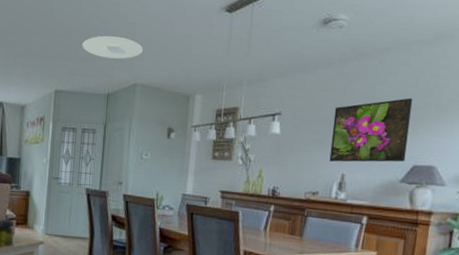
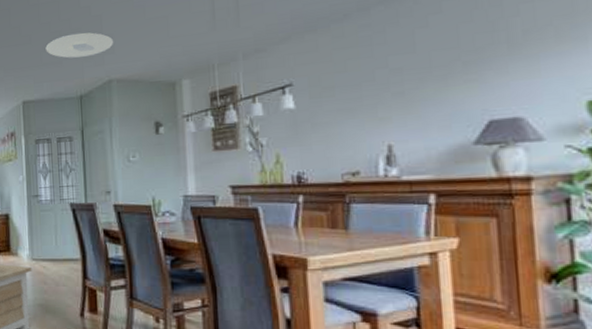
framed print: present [329,98,412,162] -> none [362,37,476,132]

